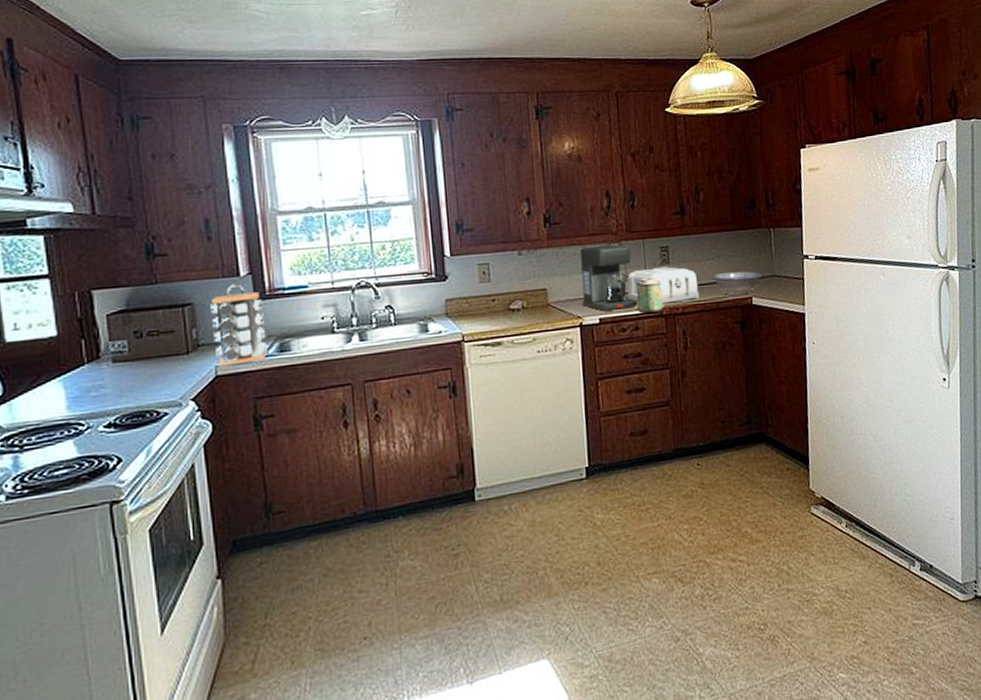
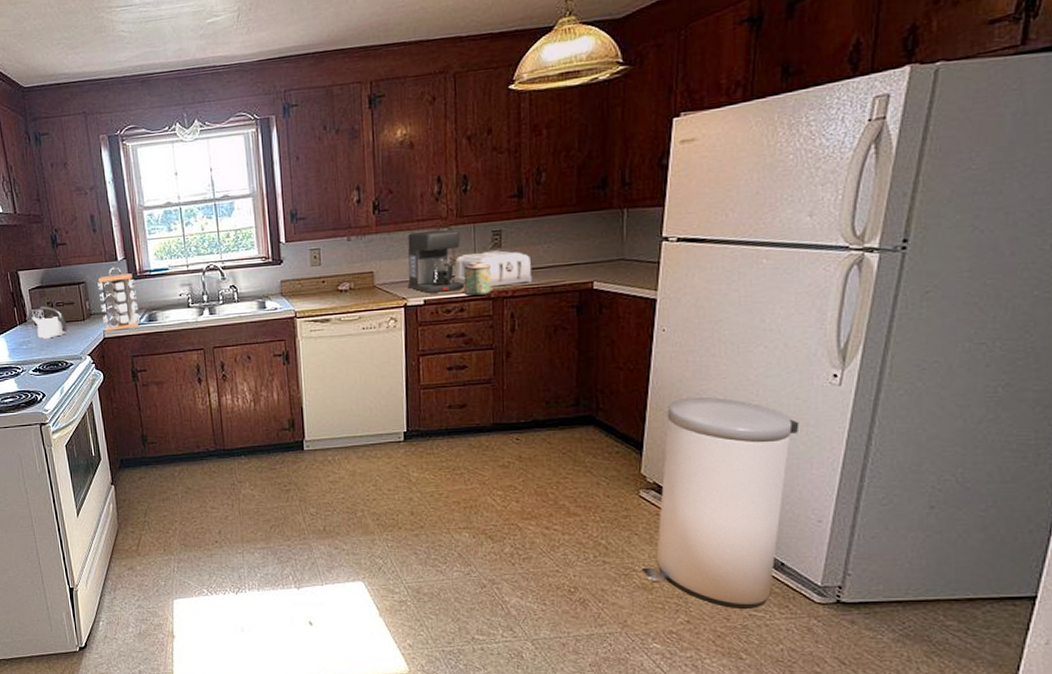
kettle: none [107,336,162,381] -> present [31,306,67,339]
bowl: present [710,271,763,296] -> none [546,255,609,280]
pedal bin: none [820,406,927,620] -> present [641,397,800,609]

